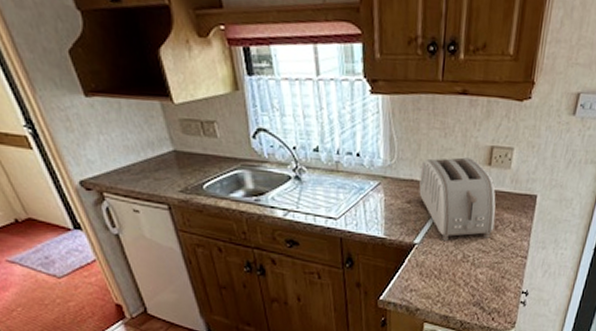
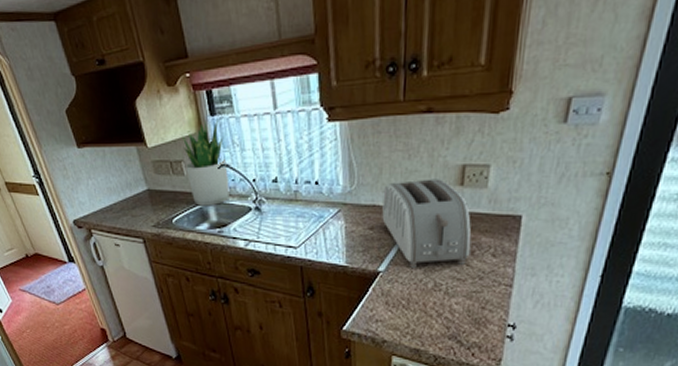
planter: none [213,79,268,173] -> present [180,118,229,206]

